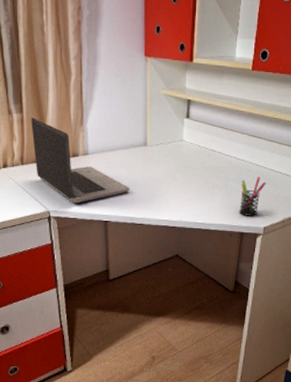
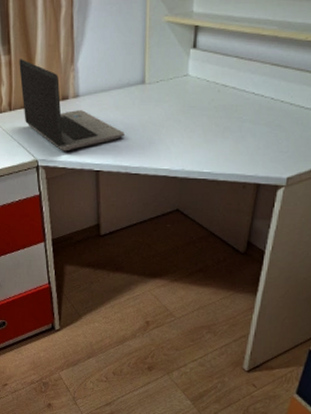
pen holder: present [239,176,266,216] -> none [255,115,292,164]

